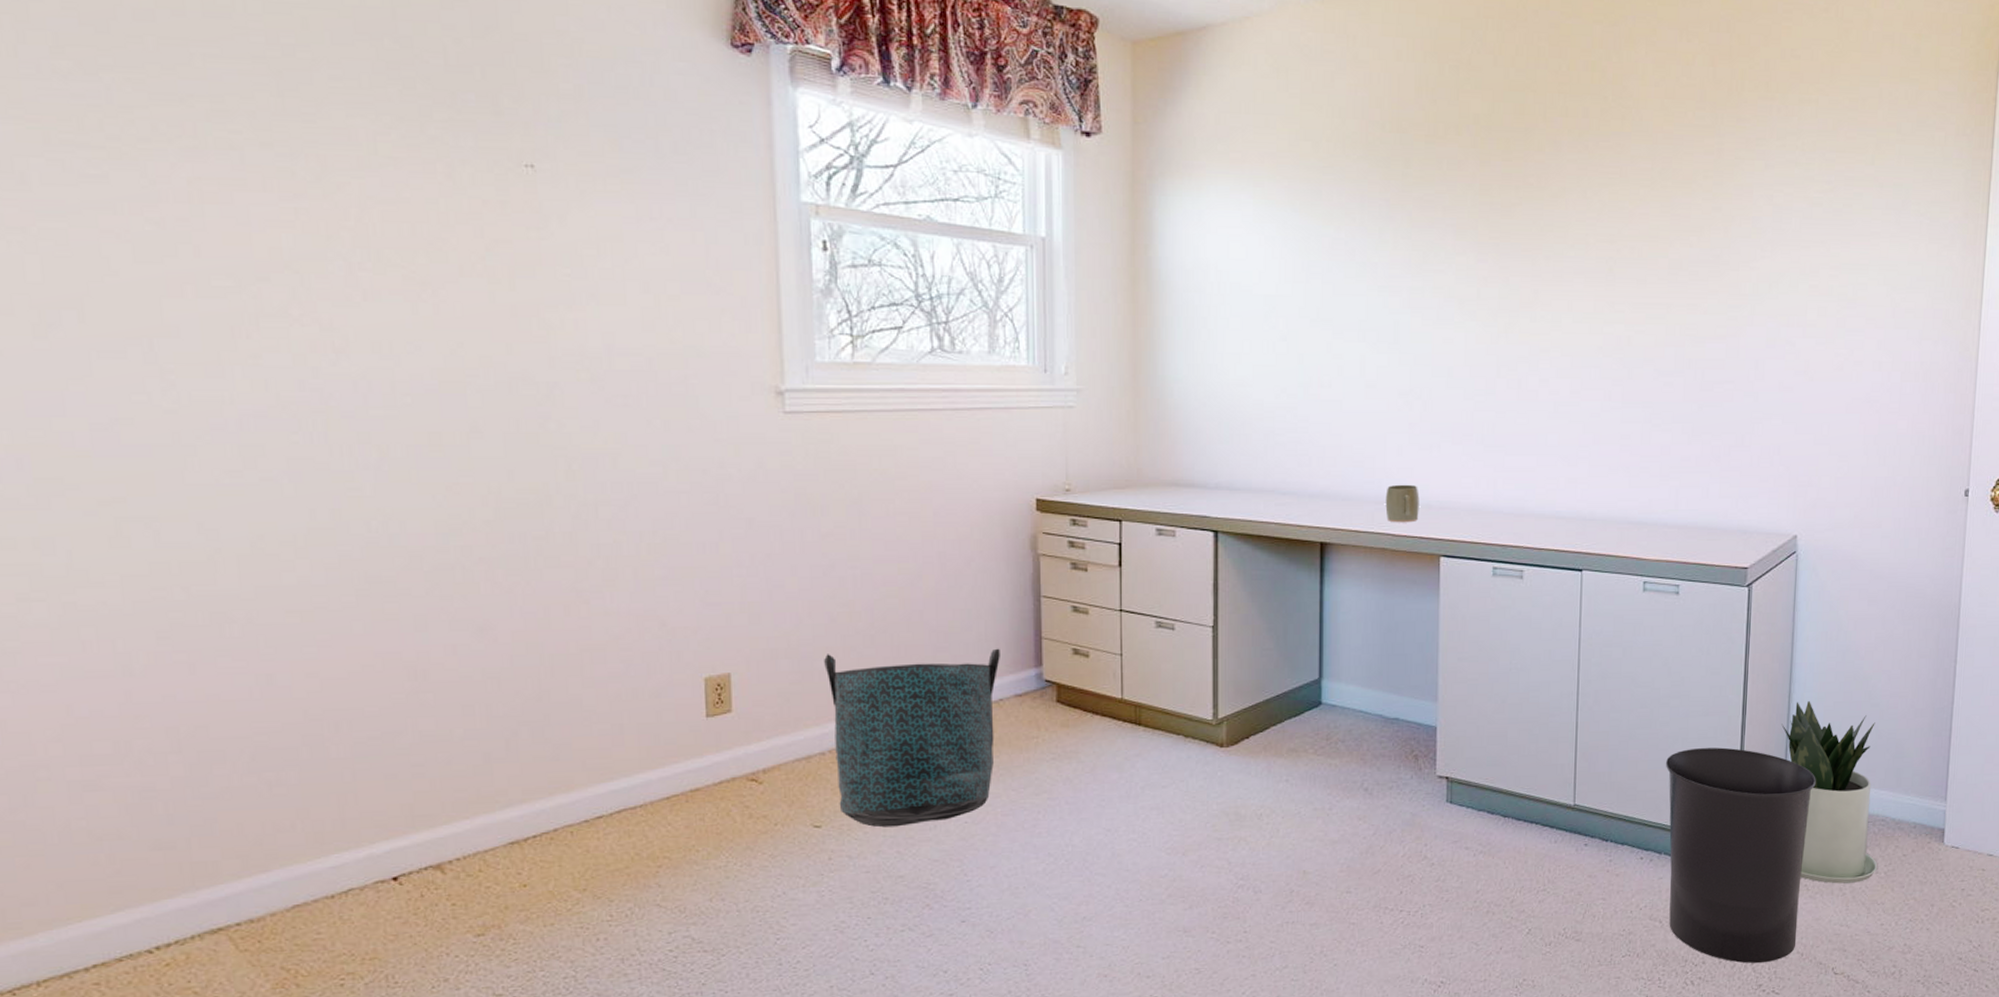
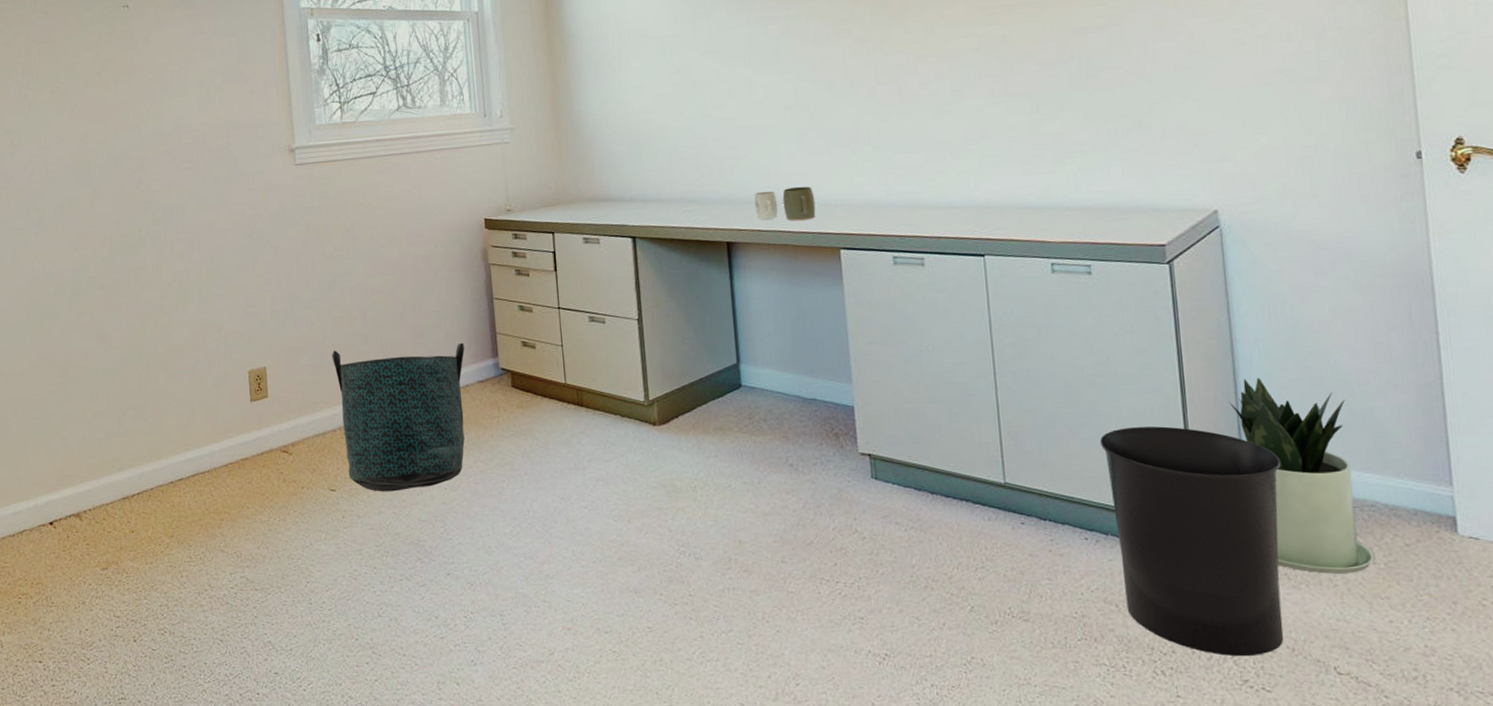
mug: none [1355,487,1380,519] -> present [754,191,778,220]

